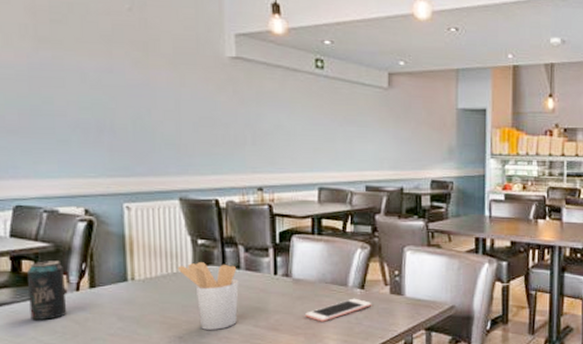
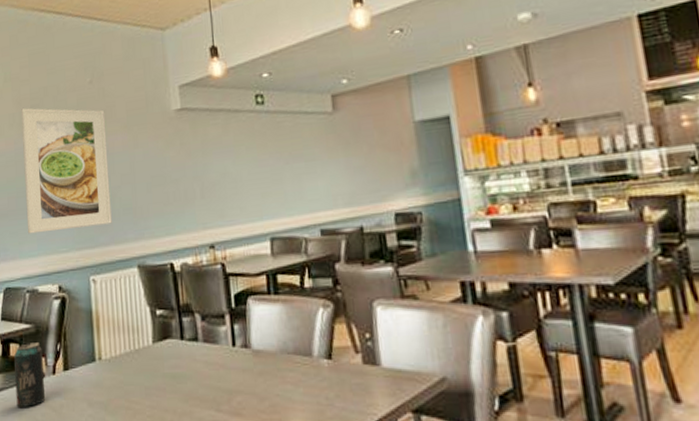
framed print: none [37,21,151,156] -> present [21,108,112,234]
utensil holder: present [177,262,239,330] -> none [139,336,199,416]
cell phone: present [305,298,372,322] -> none [269,371,343,404]

